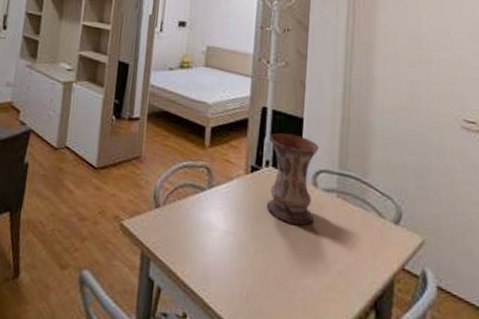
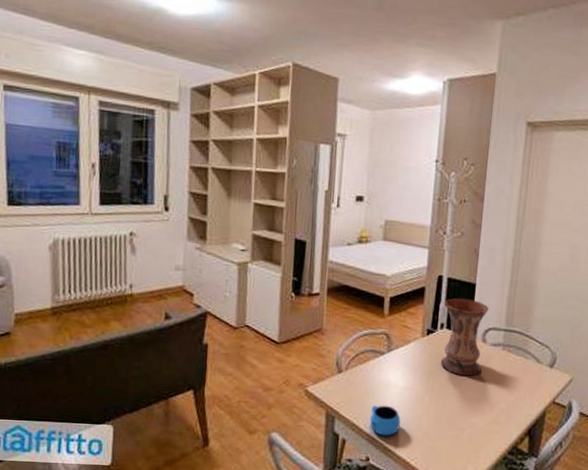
mug: none [188,249,222,290] -> present [370,404,401,436]

